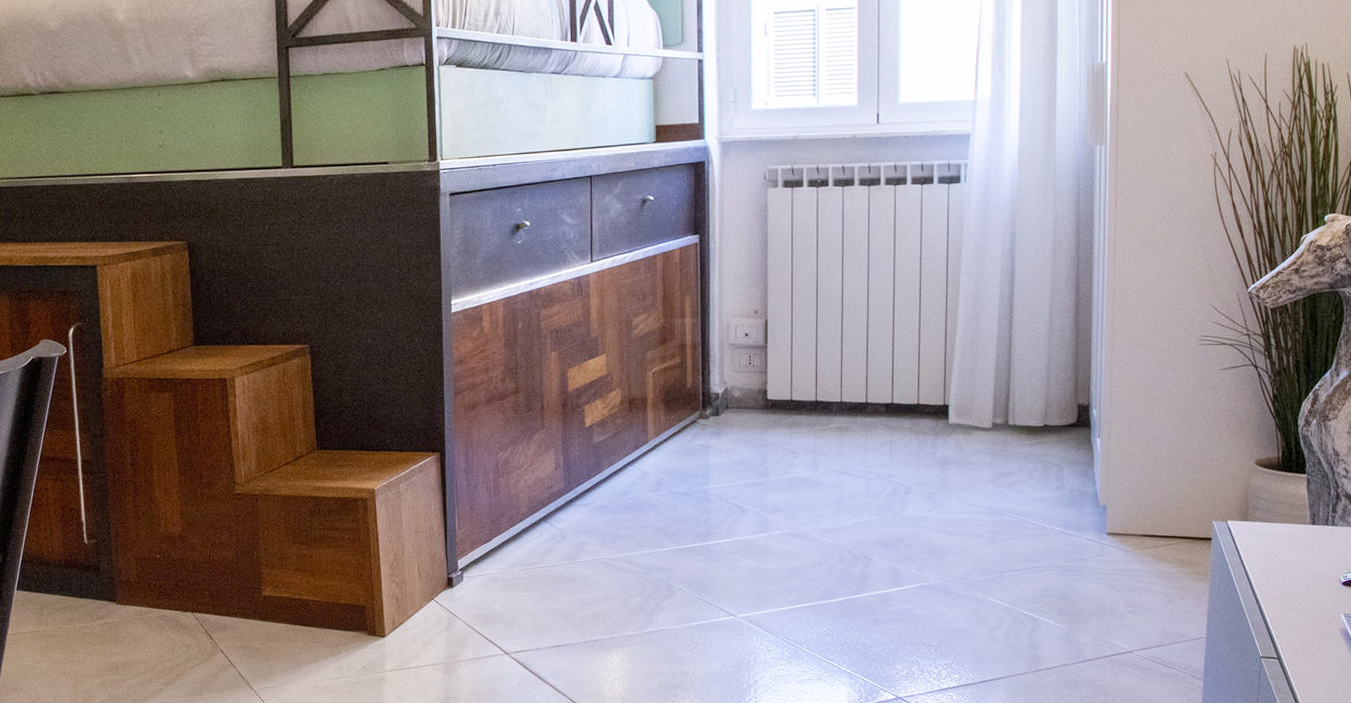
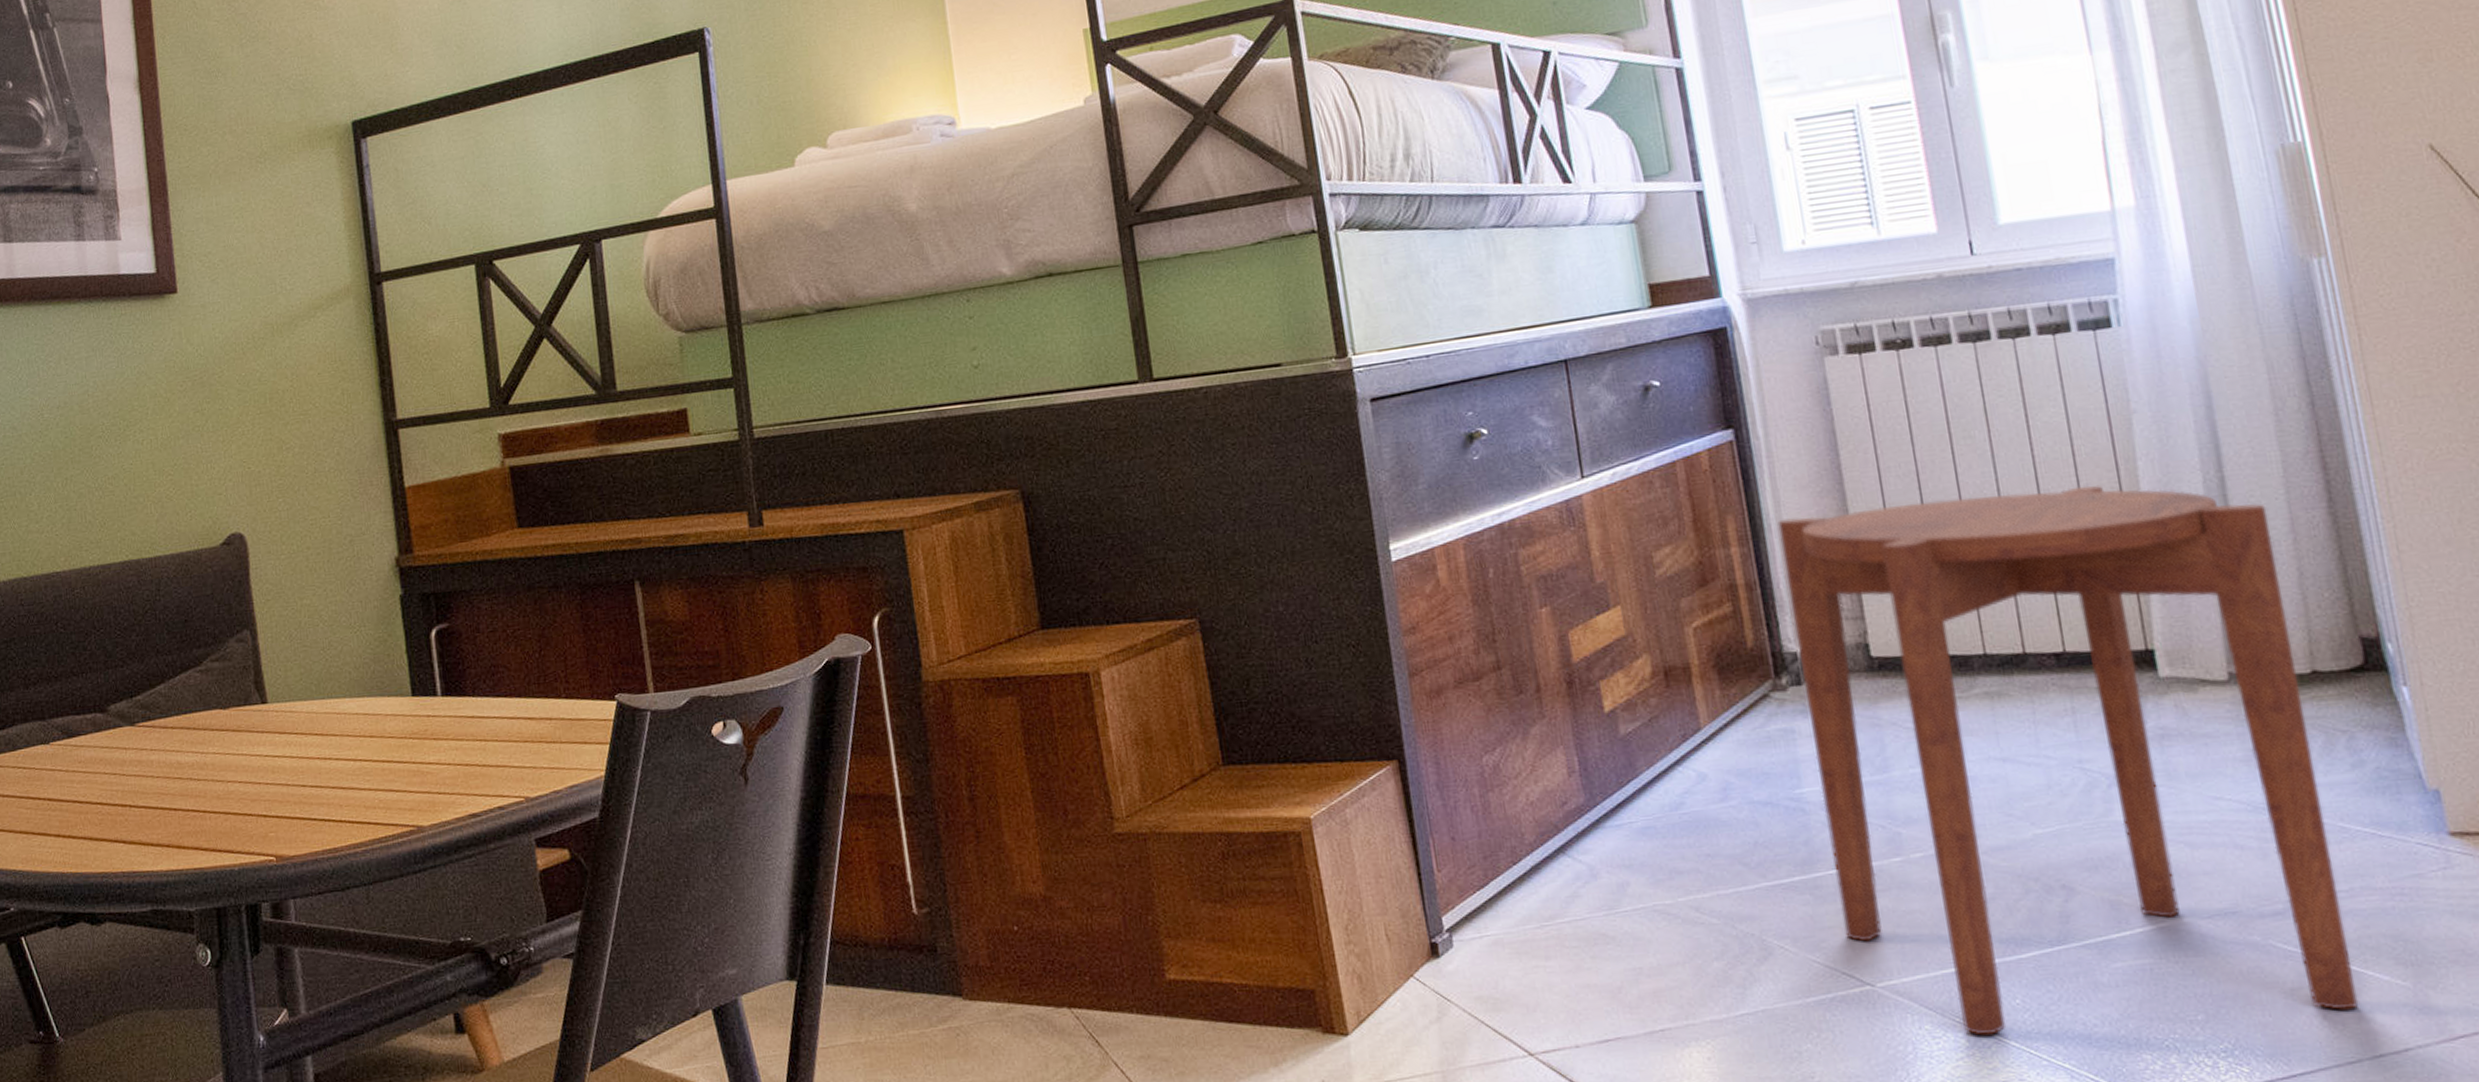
side table: none [719,291,1036,650] -> present [1777,484,2359,1036]

